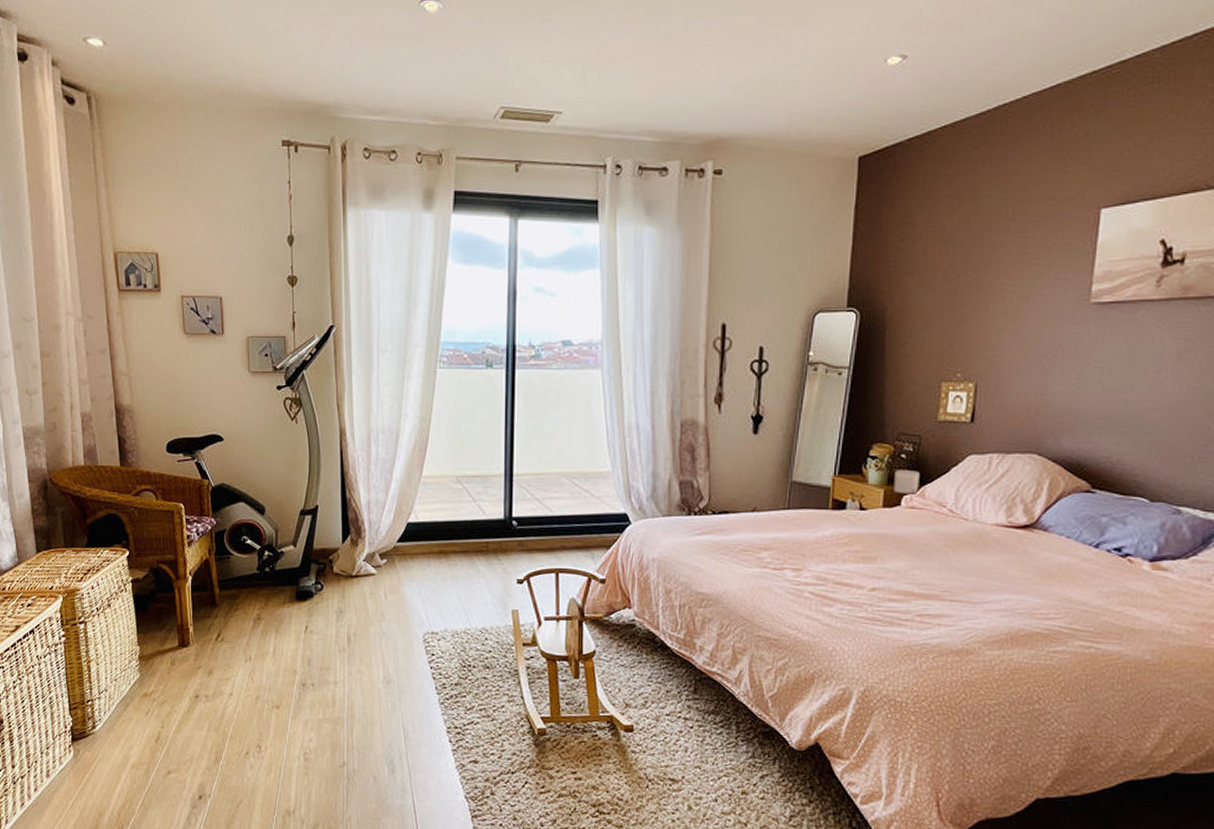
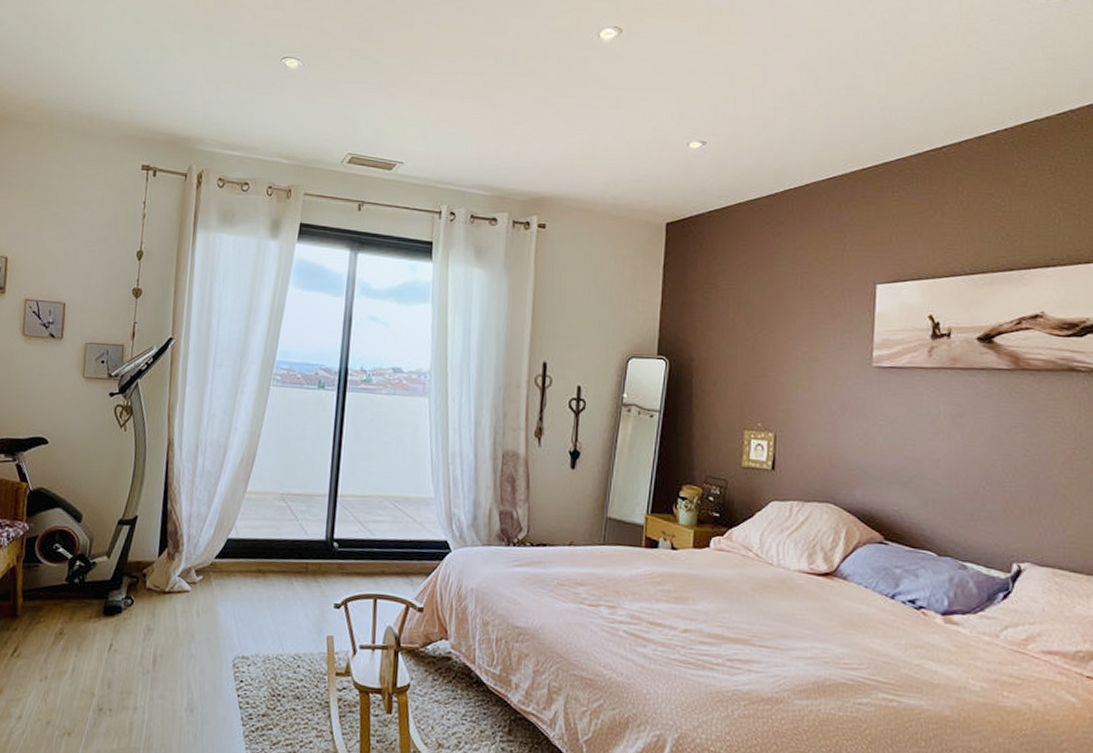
mug: present [894,470,920,494] -> none [703,512,727,537]

